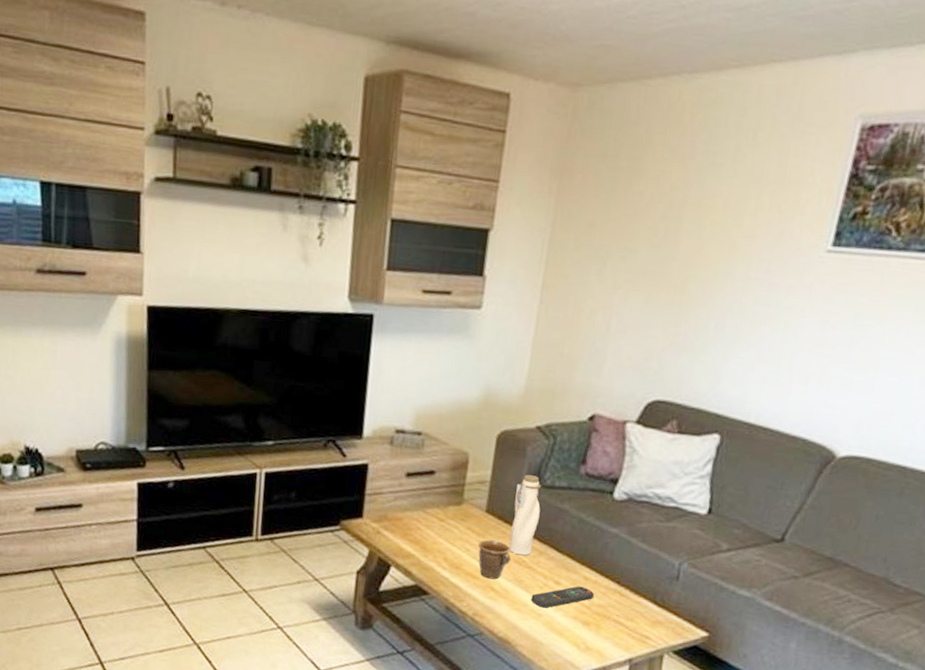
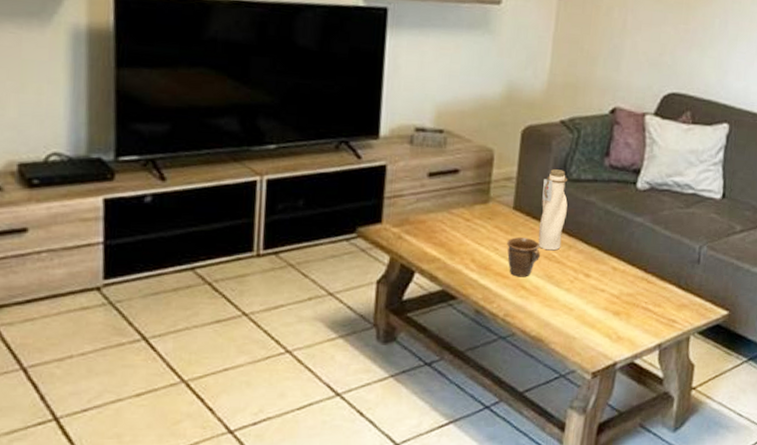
remote control: present [531,586,594,608] -> none [562,277,623,302]

